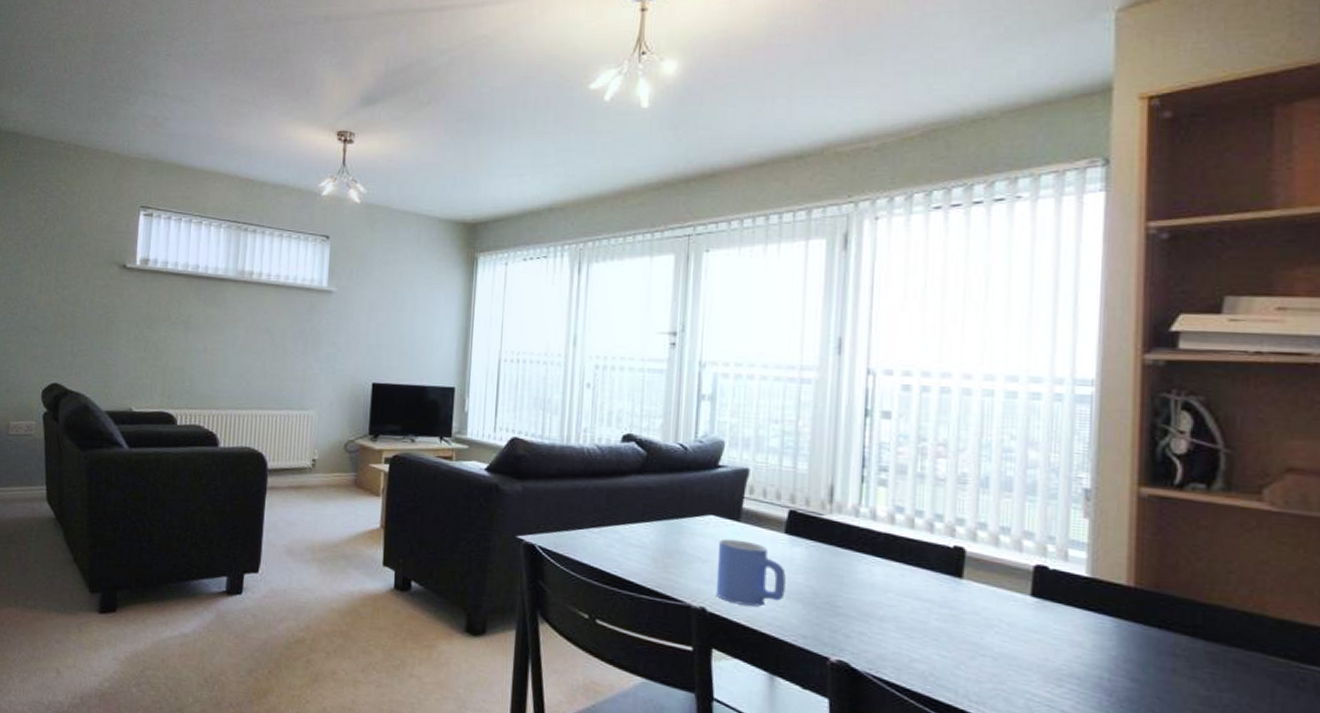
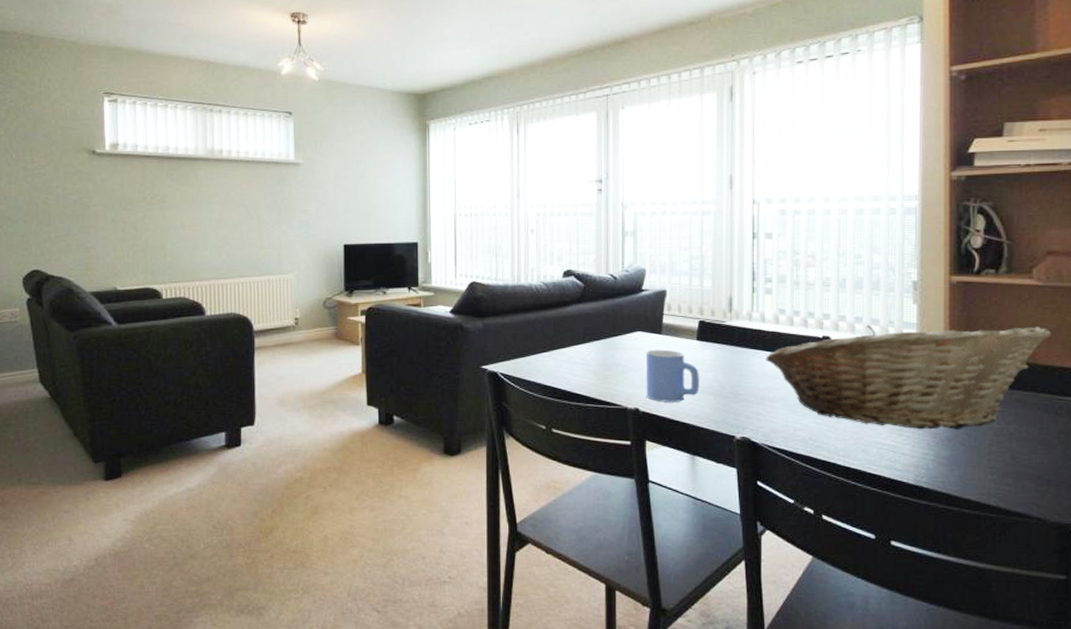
fruit basket: none [875,537,1290,690] -> present [766,324,1051,430]

